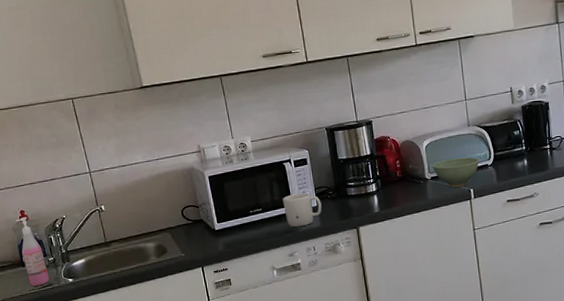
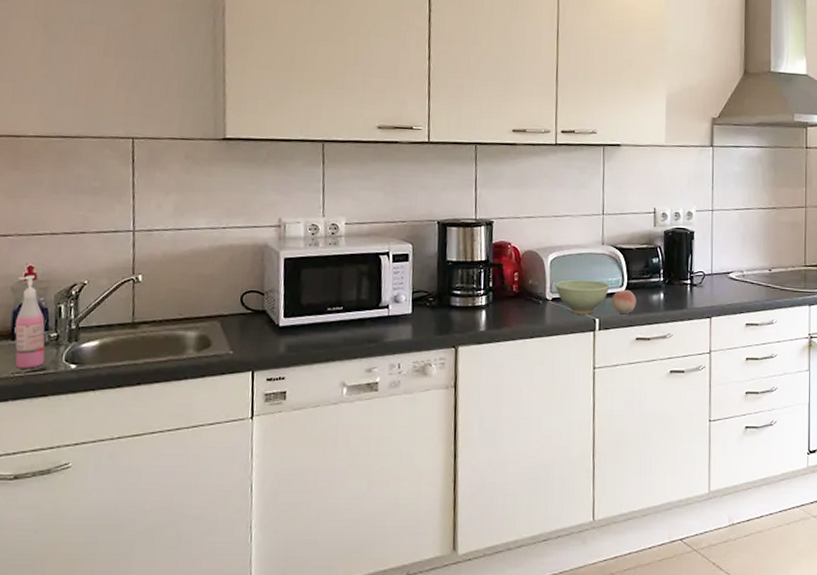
mug: present [282,192,322,227] -> none [370,294,418,337]
fruit: none [482,161,504,182] -> present [611,289,636,314]

